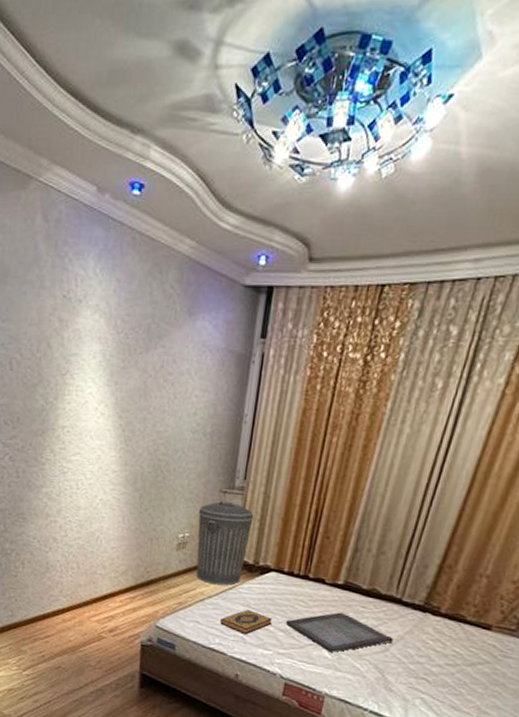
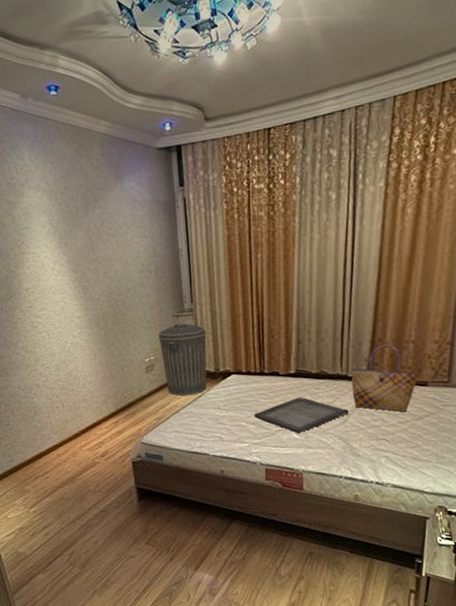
hardback book: present [220,610,273,635] -> none [197,411,243,434]
tote bag: none [401,573,484,654] -> present [351,345,418,413]

